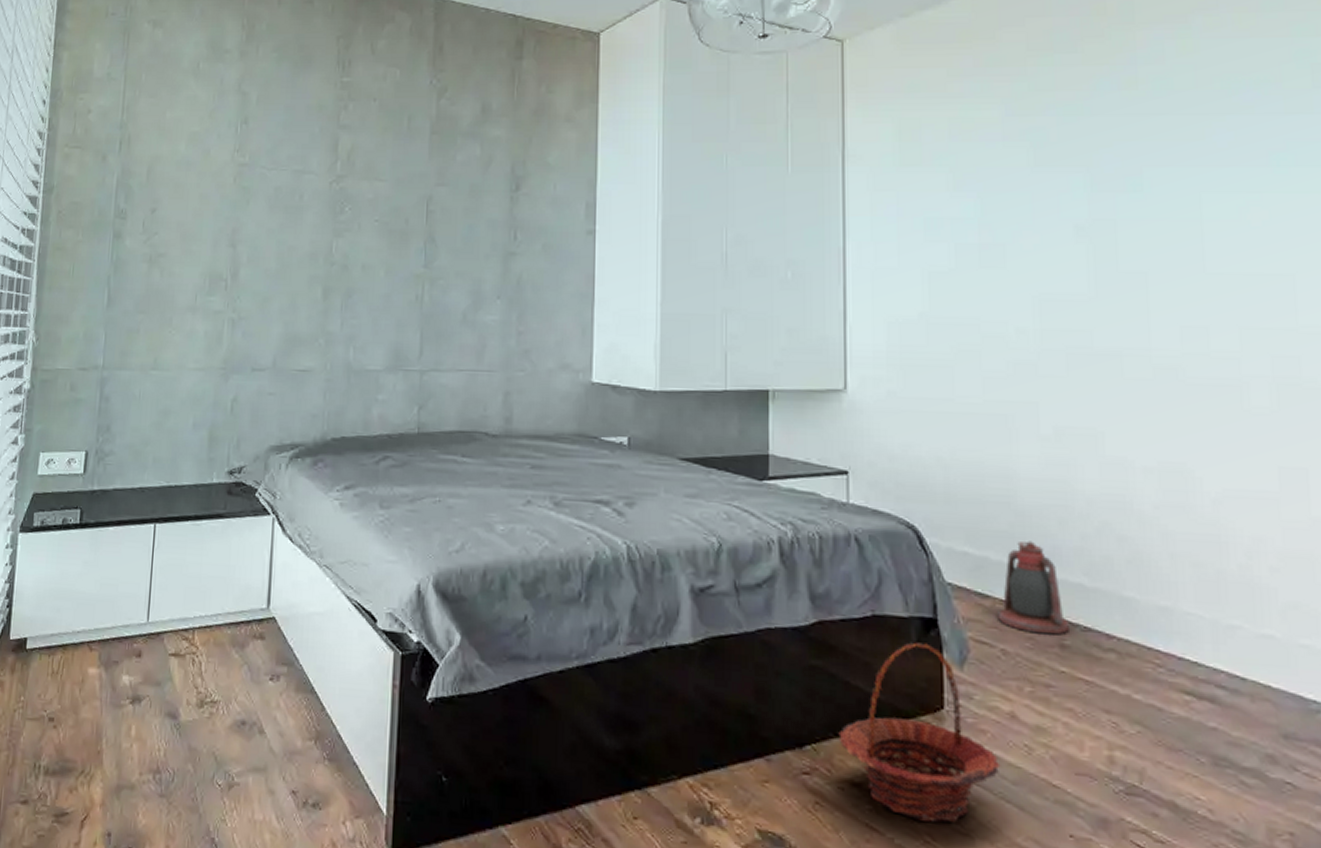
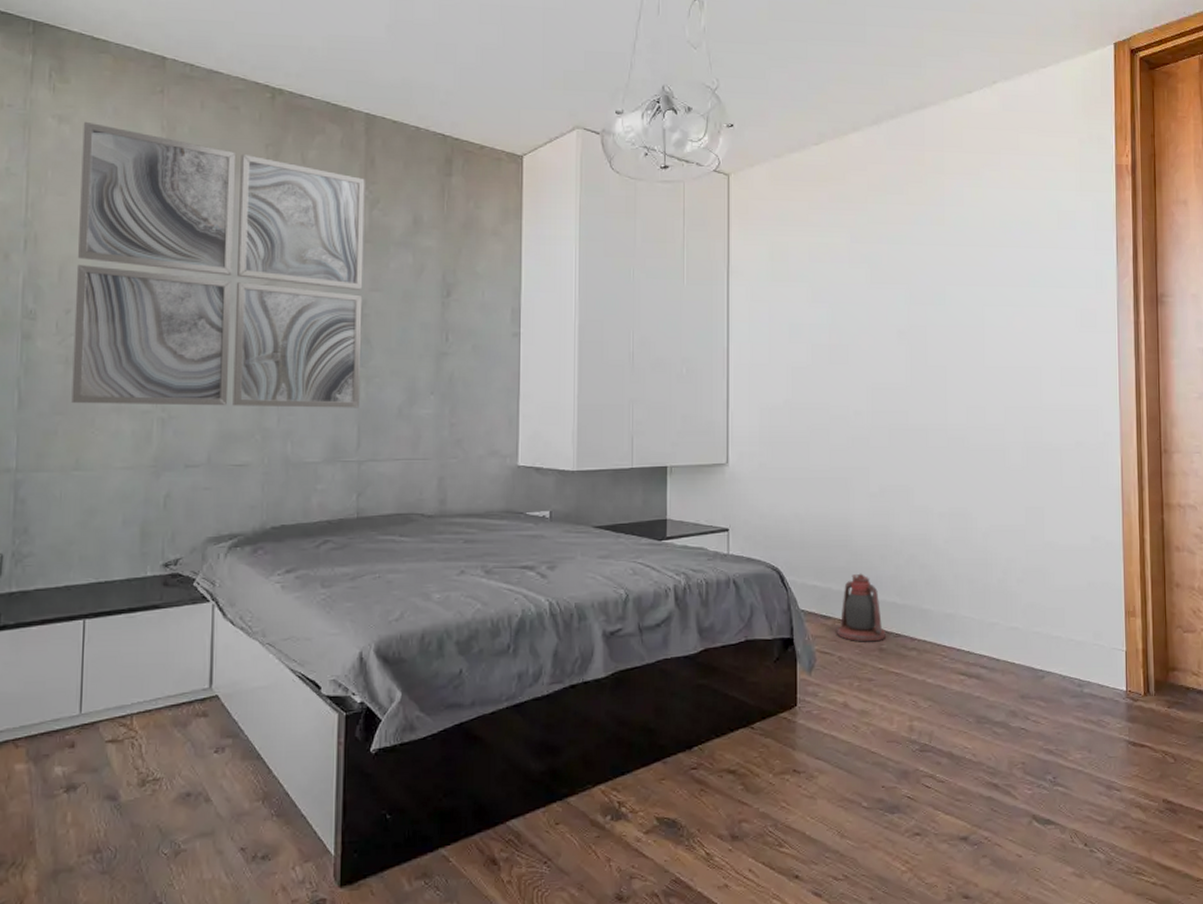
wall art: none [153,24,433,313] -> present [71,121,365,408]
basket: present [838,642,1001,822] -> none [719,658,836,792]

